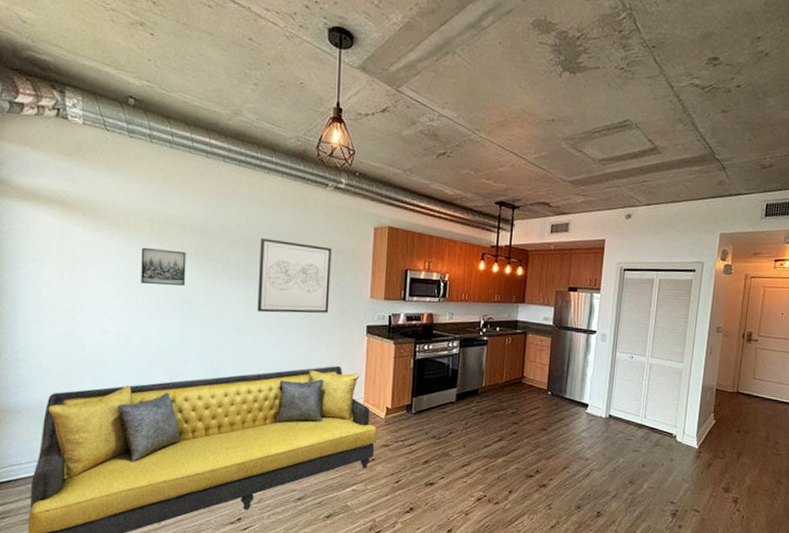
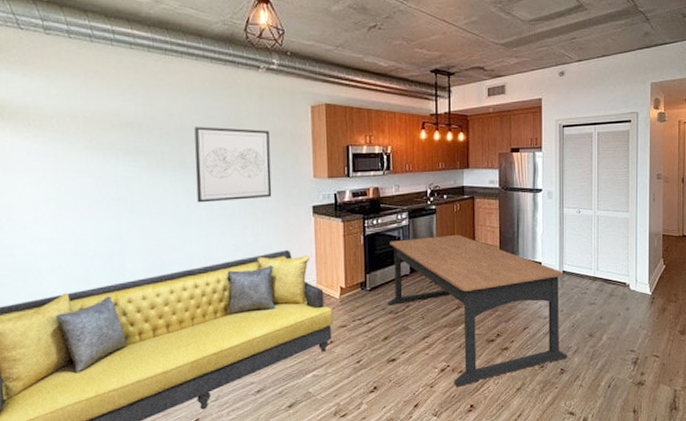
wall art: present [141,247,186,286] -> none [68,147,119,186]
dining table: none [431,367,609,518] -> present [388,235,567,387]

